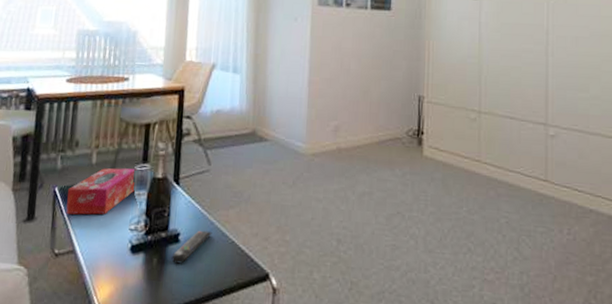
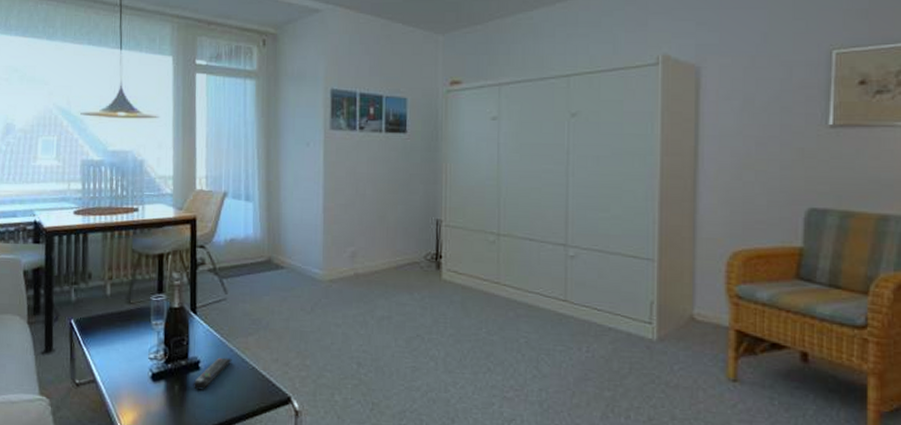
tissue box: present [66,168,137,215] -> none [84,298,153,346]

